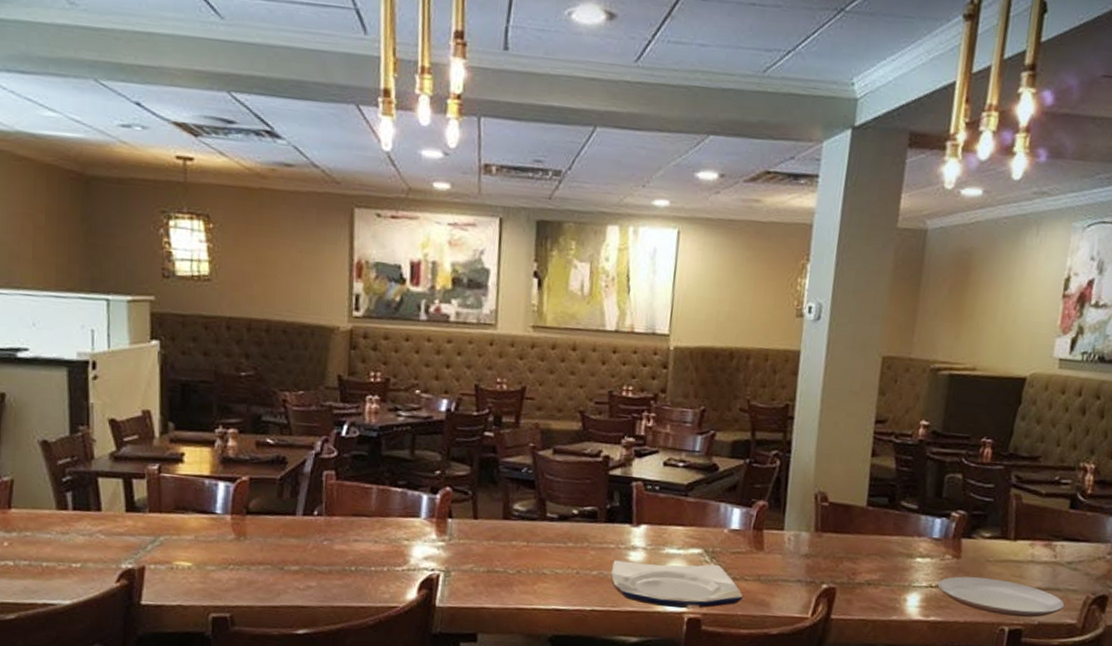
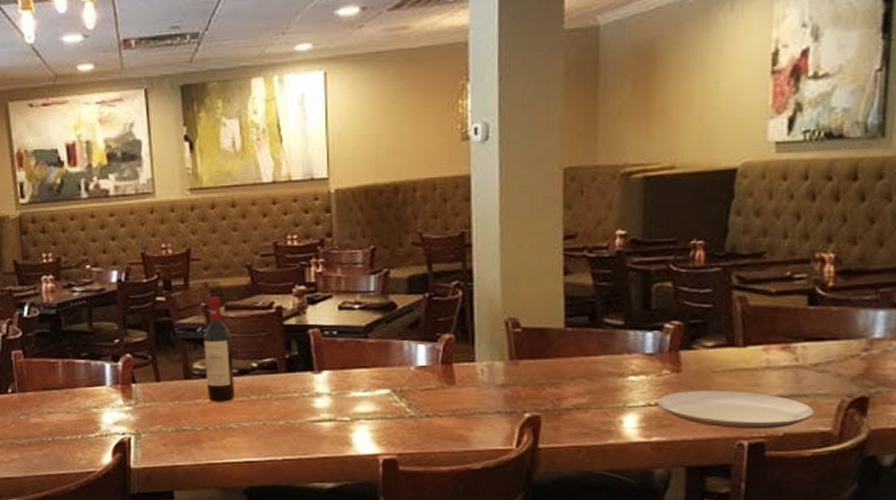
wine bottle: none [524,438,556,547] -> present [204,297,235,402]
plate: present [611,560,744,609] -> none [299,403,440,451]

